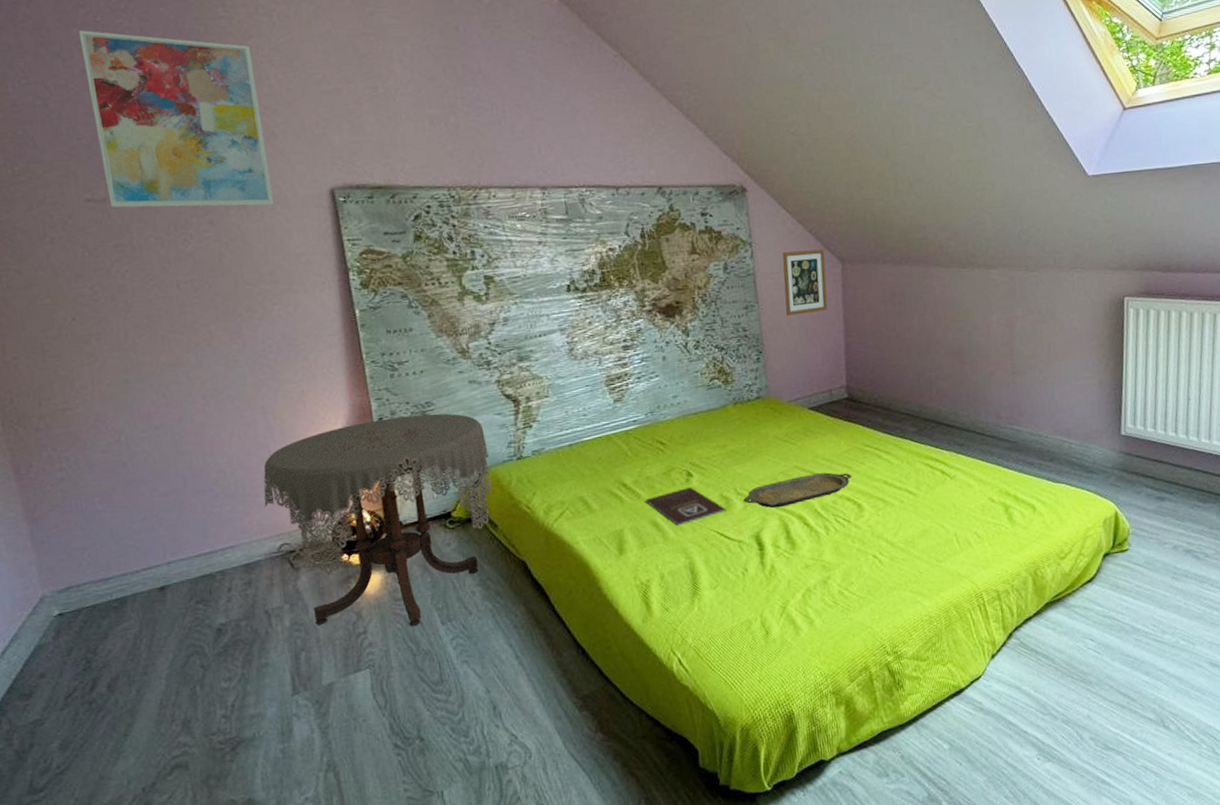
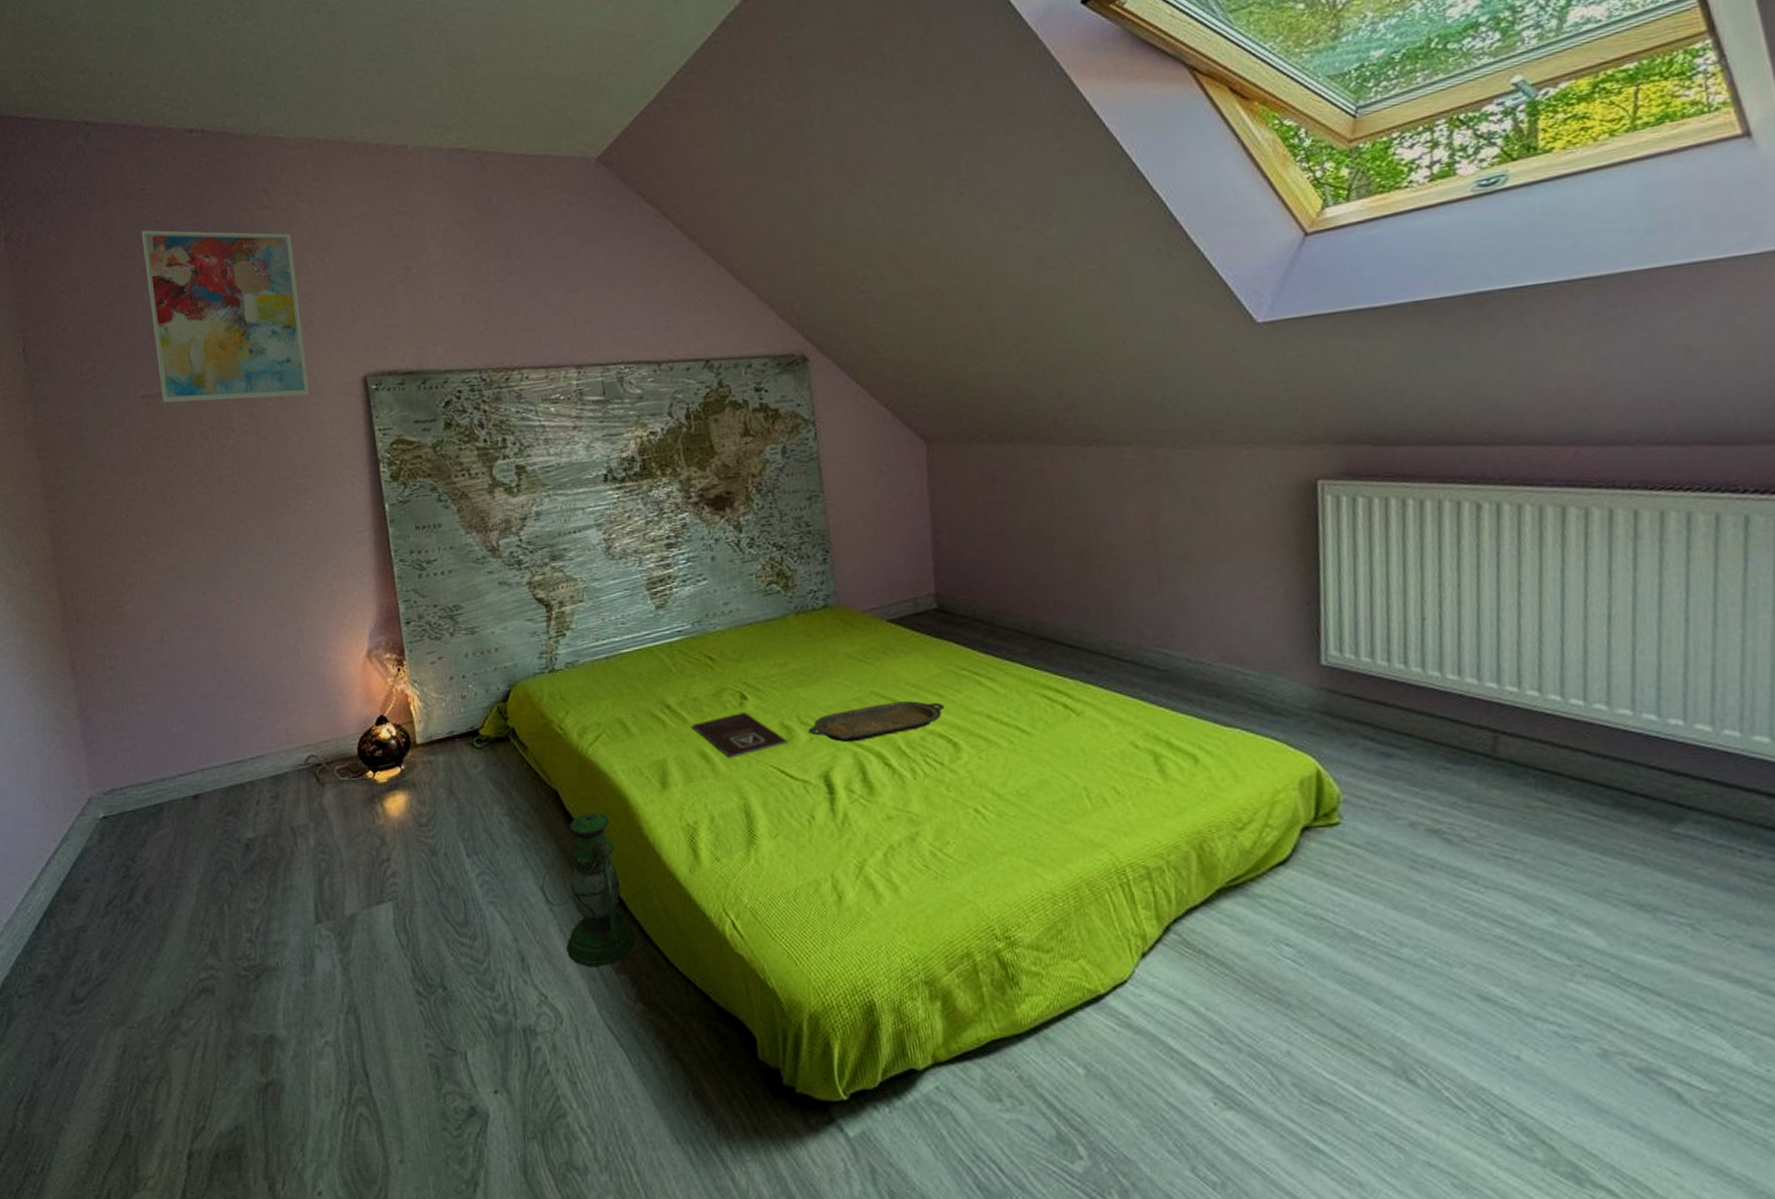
side table: present [263,413,492,627] -> none [292,618,522,858]
lantern: none [511,578,597,708] -> present [541,813,636,966]
picture frame: present [782,249,828,316] -> none [852,426,910,508]

